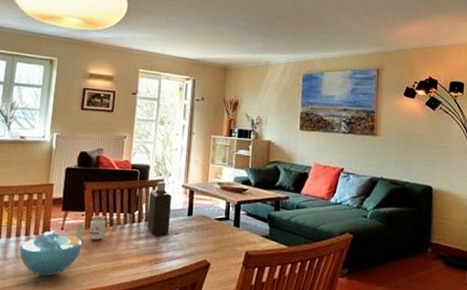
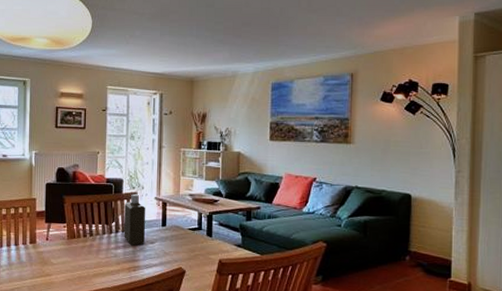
bowl: present [19,230,83,276] -> none [11,241,66,281]
candle: present [76,215,106,240] -> none [60,226,86,249]

